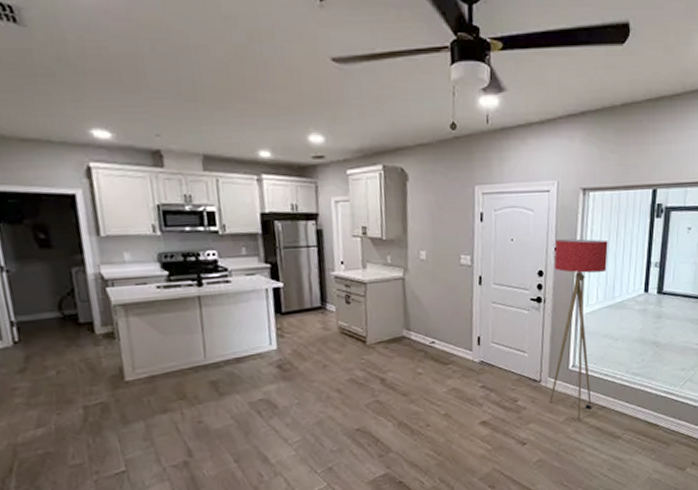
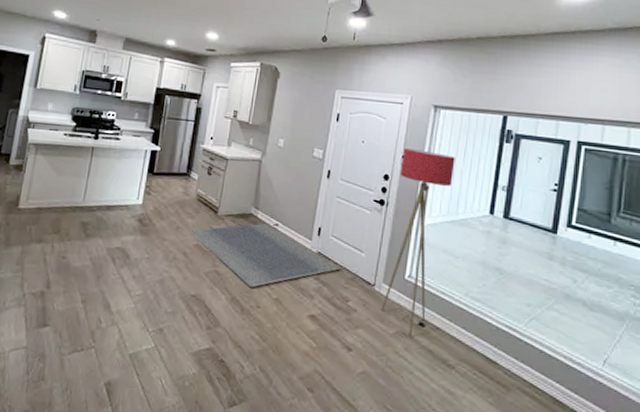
rug: none [338,343,506,409] -> present [189,223,341,288]

